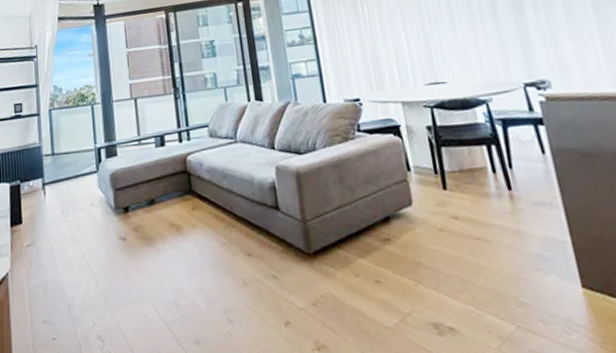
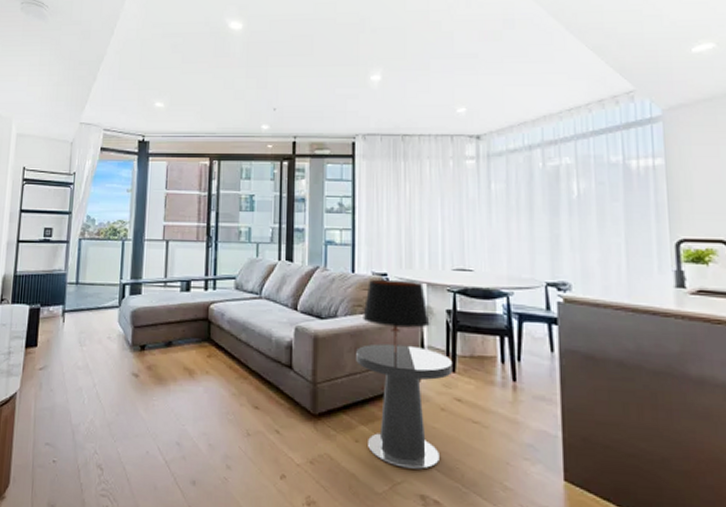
table lamp: none [341,102,412,178] -> present [363,279,430,352]
side table: none [341,168,447,297] -> present [356,343,453,469]

